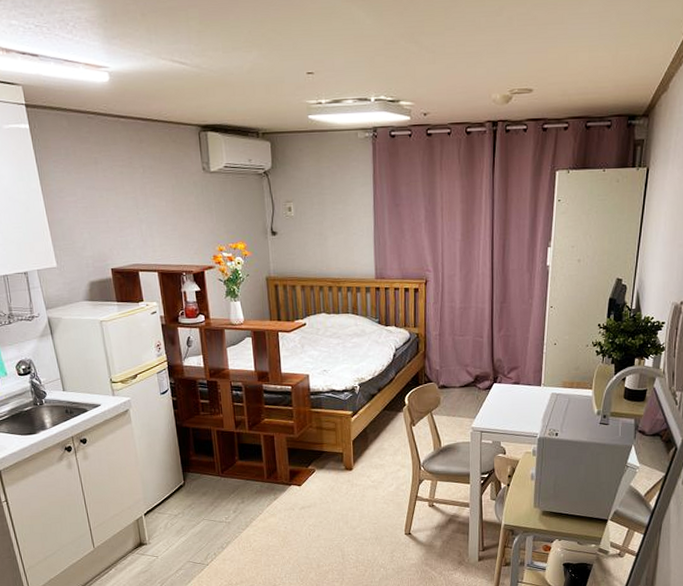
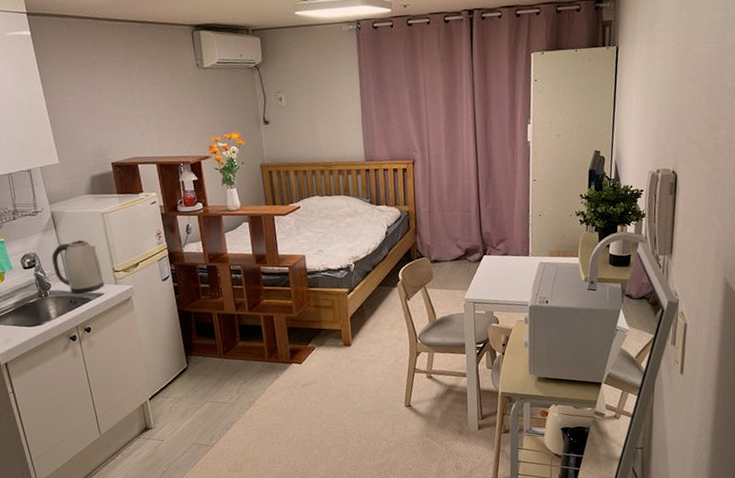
kettle: none [48,348,102,404] -> present [51,240,105,294]

